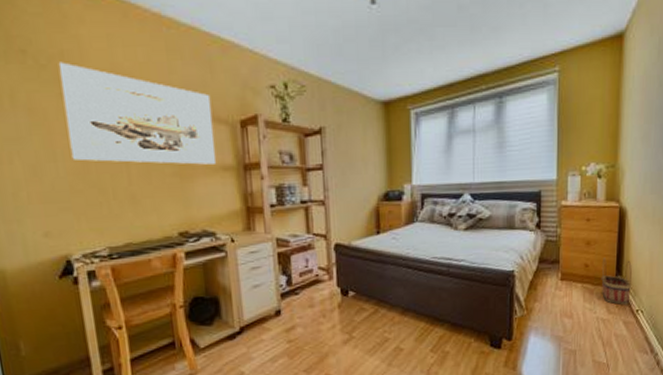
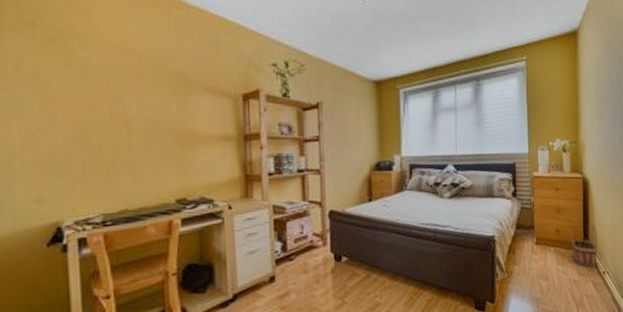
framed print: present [58,62,215,165] -> none [67,35,218,135]

